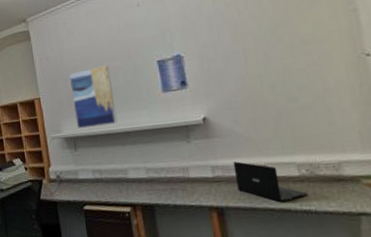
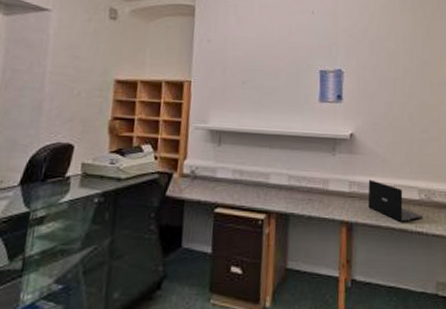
wall art: present [69,65,117,128] -> none [226,62,273,125]

